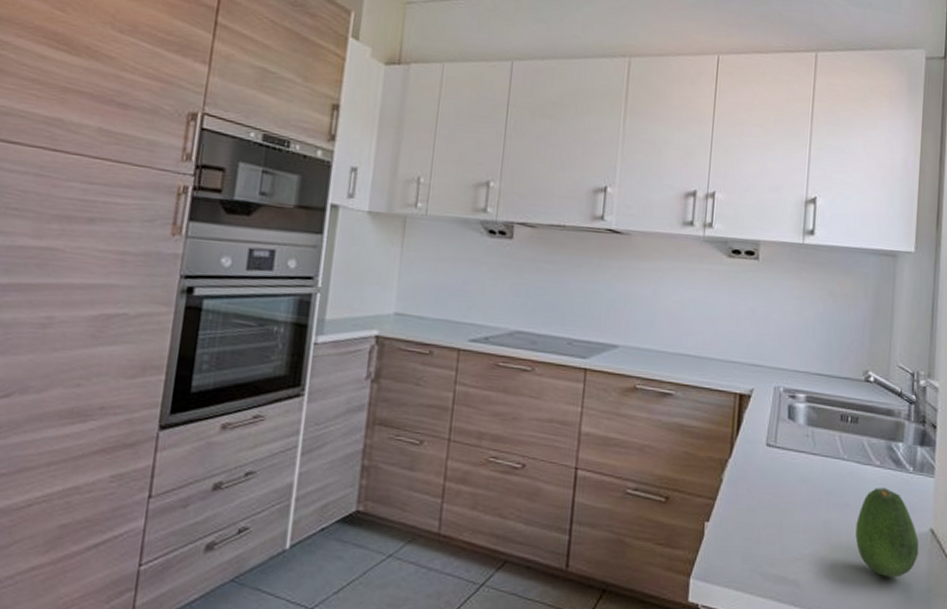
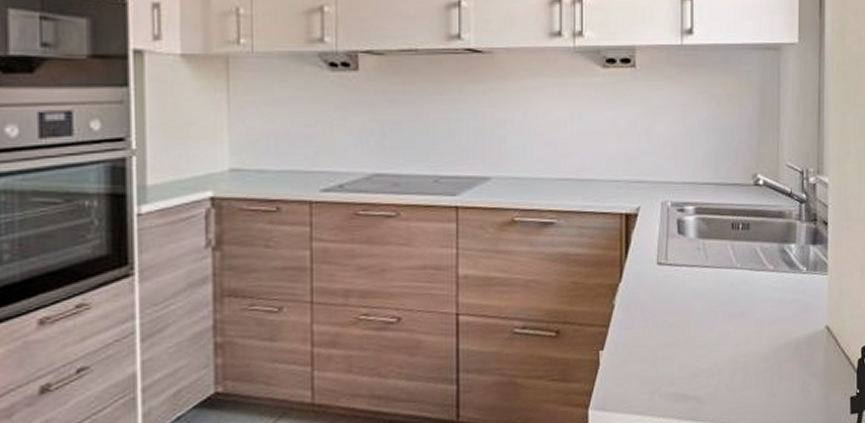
fruit: present [855,488,919,578] -> none [753,291,816,380]

